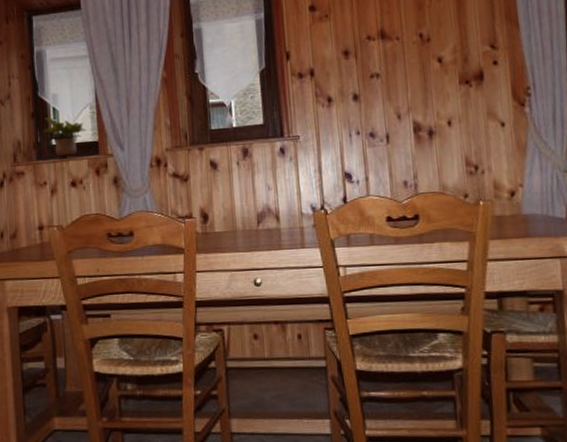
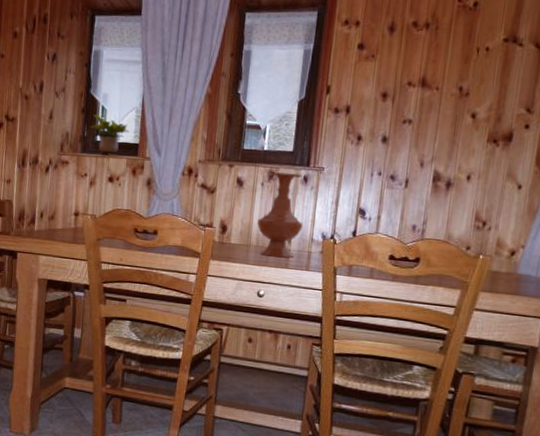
vase: none [239,146,289,240] -> present [256,172,303,259]

